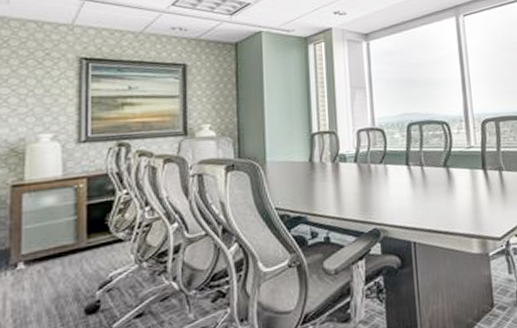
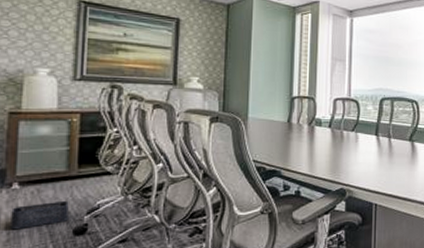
storage bin: none [17,276,79,316] -> present [10,200,69,230]

